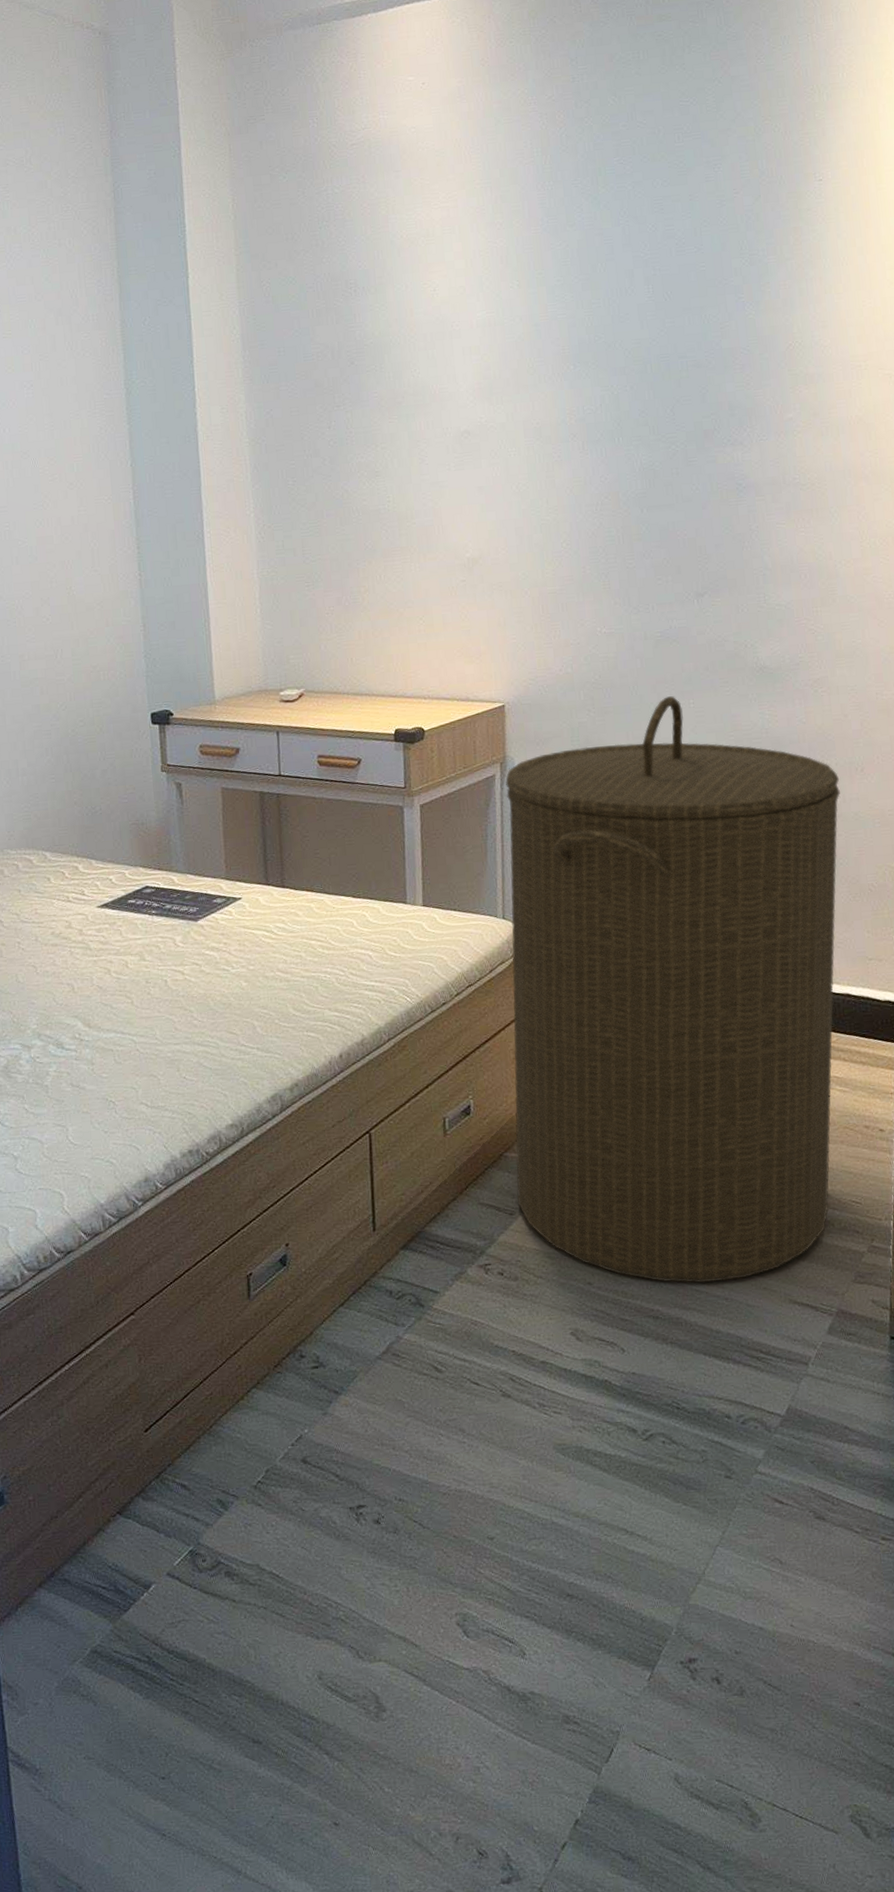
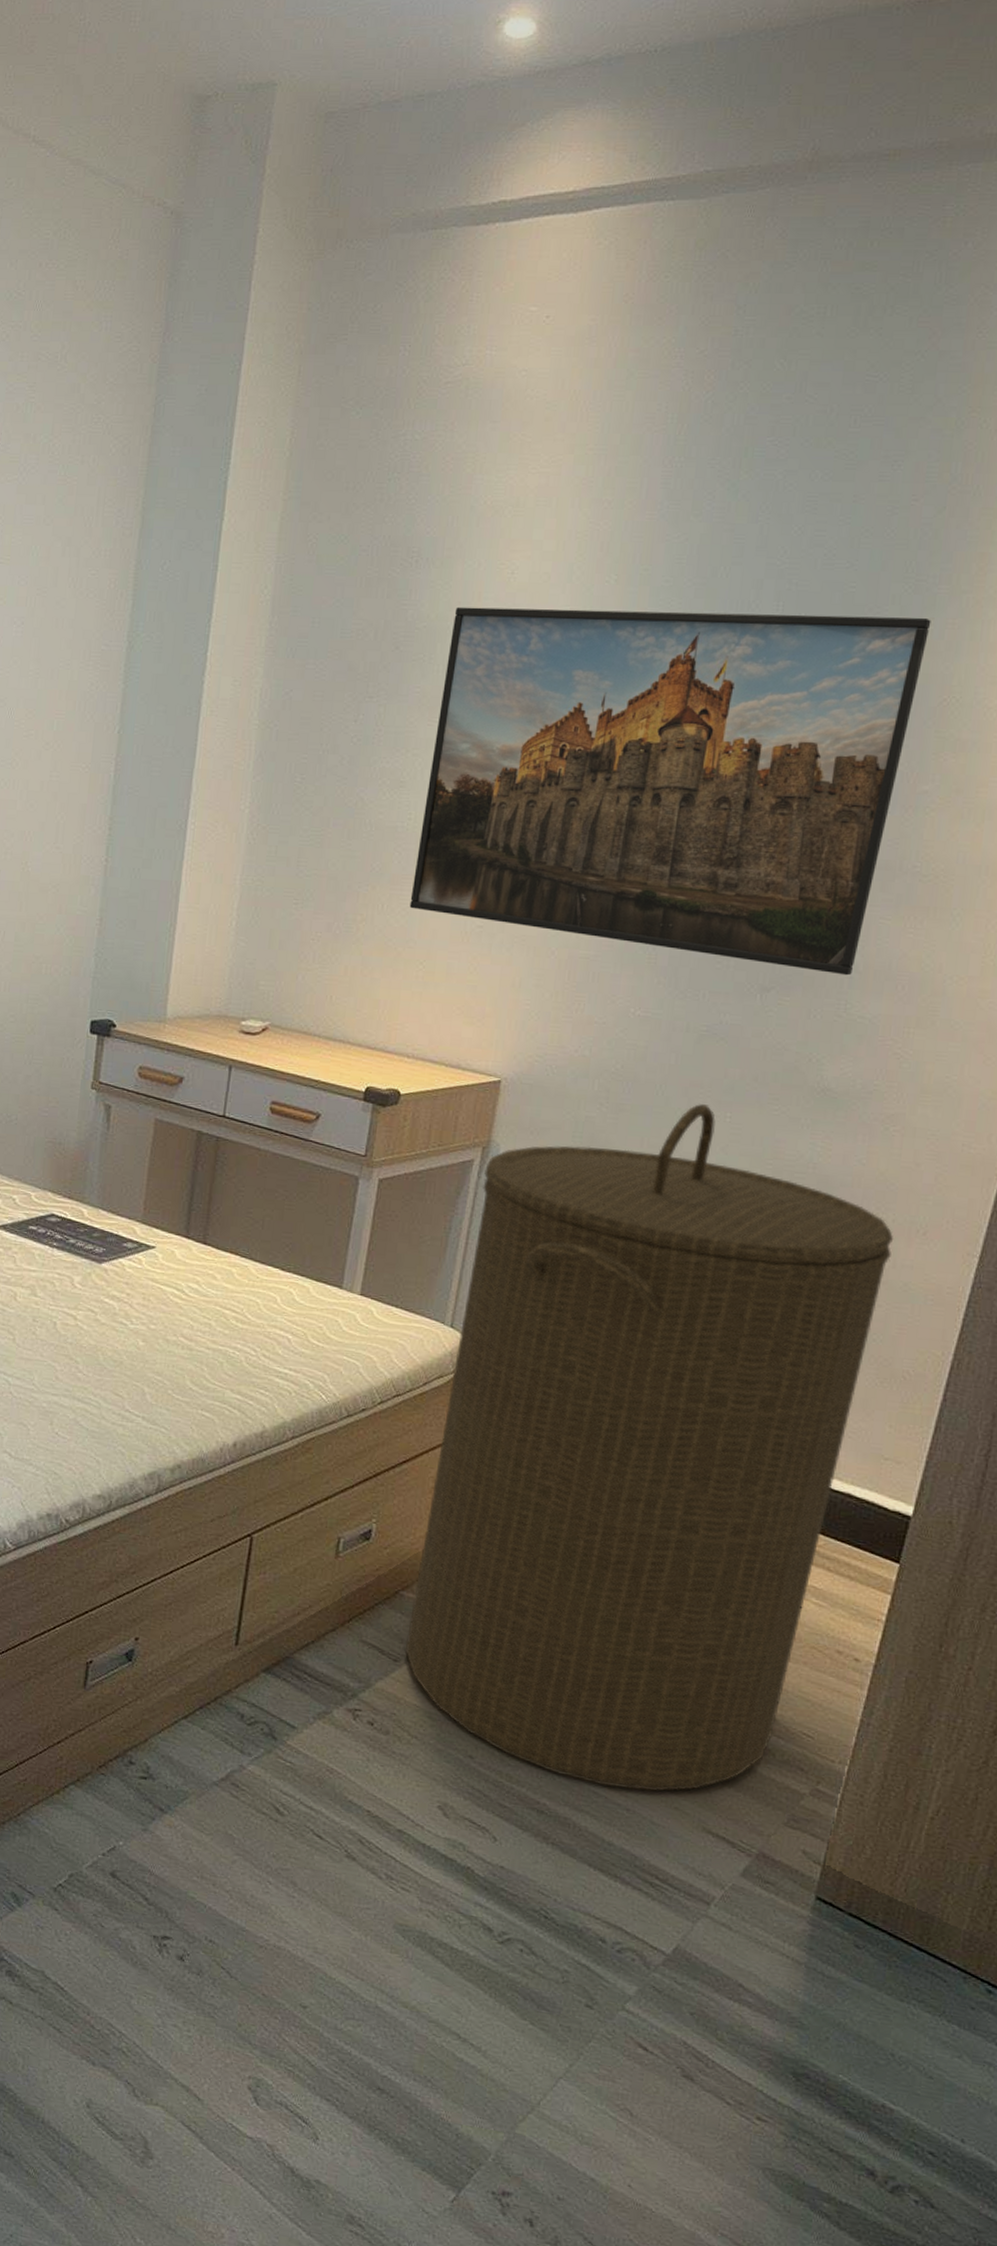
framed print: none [394,283,768,575] -> present [409,607,931,976]

